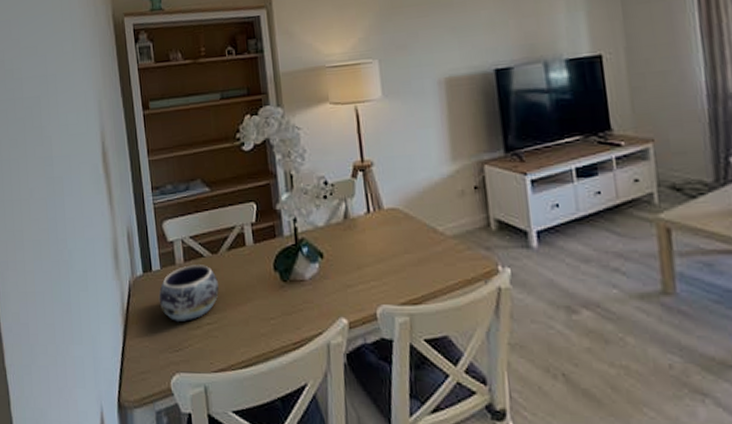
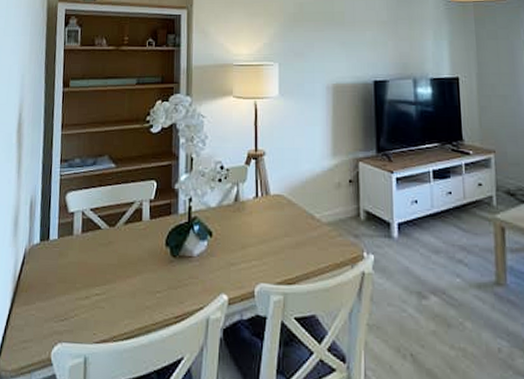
decorative bowl: present [158,265,219,323] -> none [51,236,112,292]

